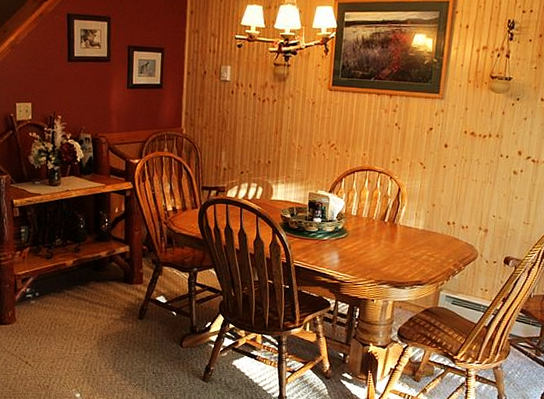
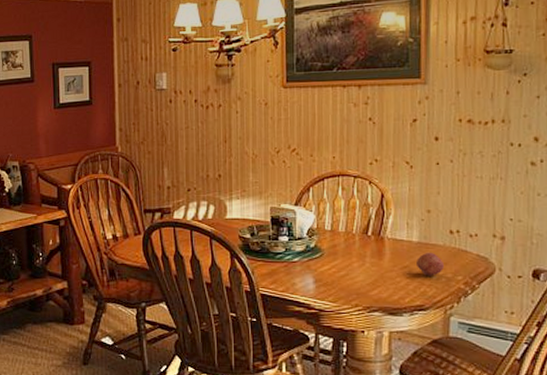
fruit: none [420,238,440,258] -> present [417,252,444,276]

